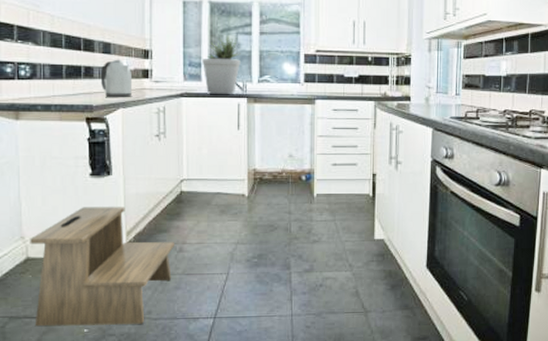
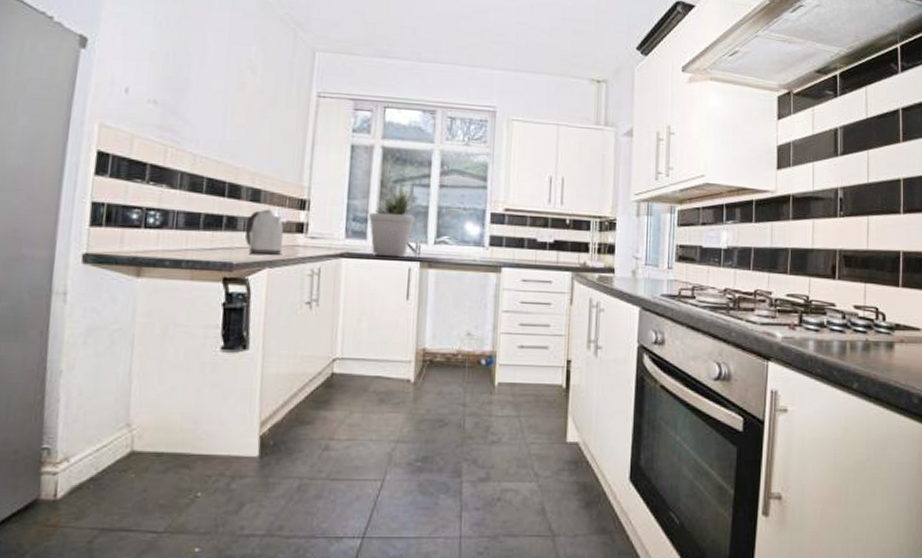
step stool: present [30,207,174,326] -> none [132,388,319,543]

